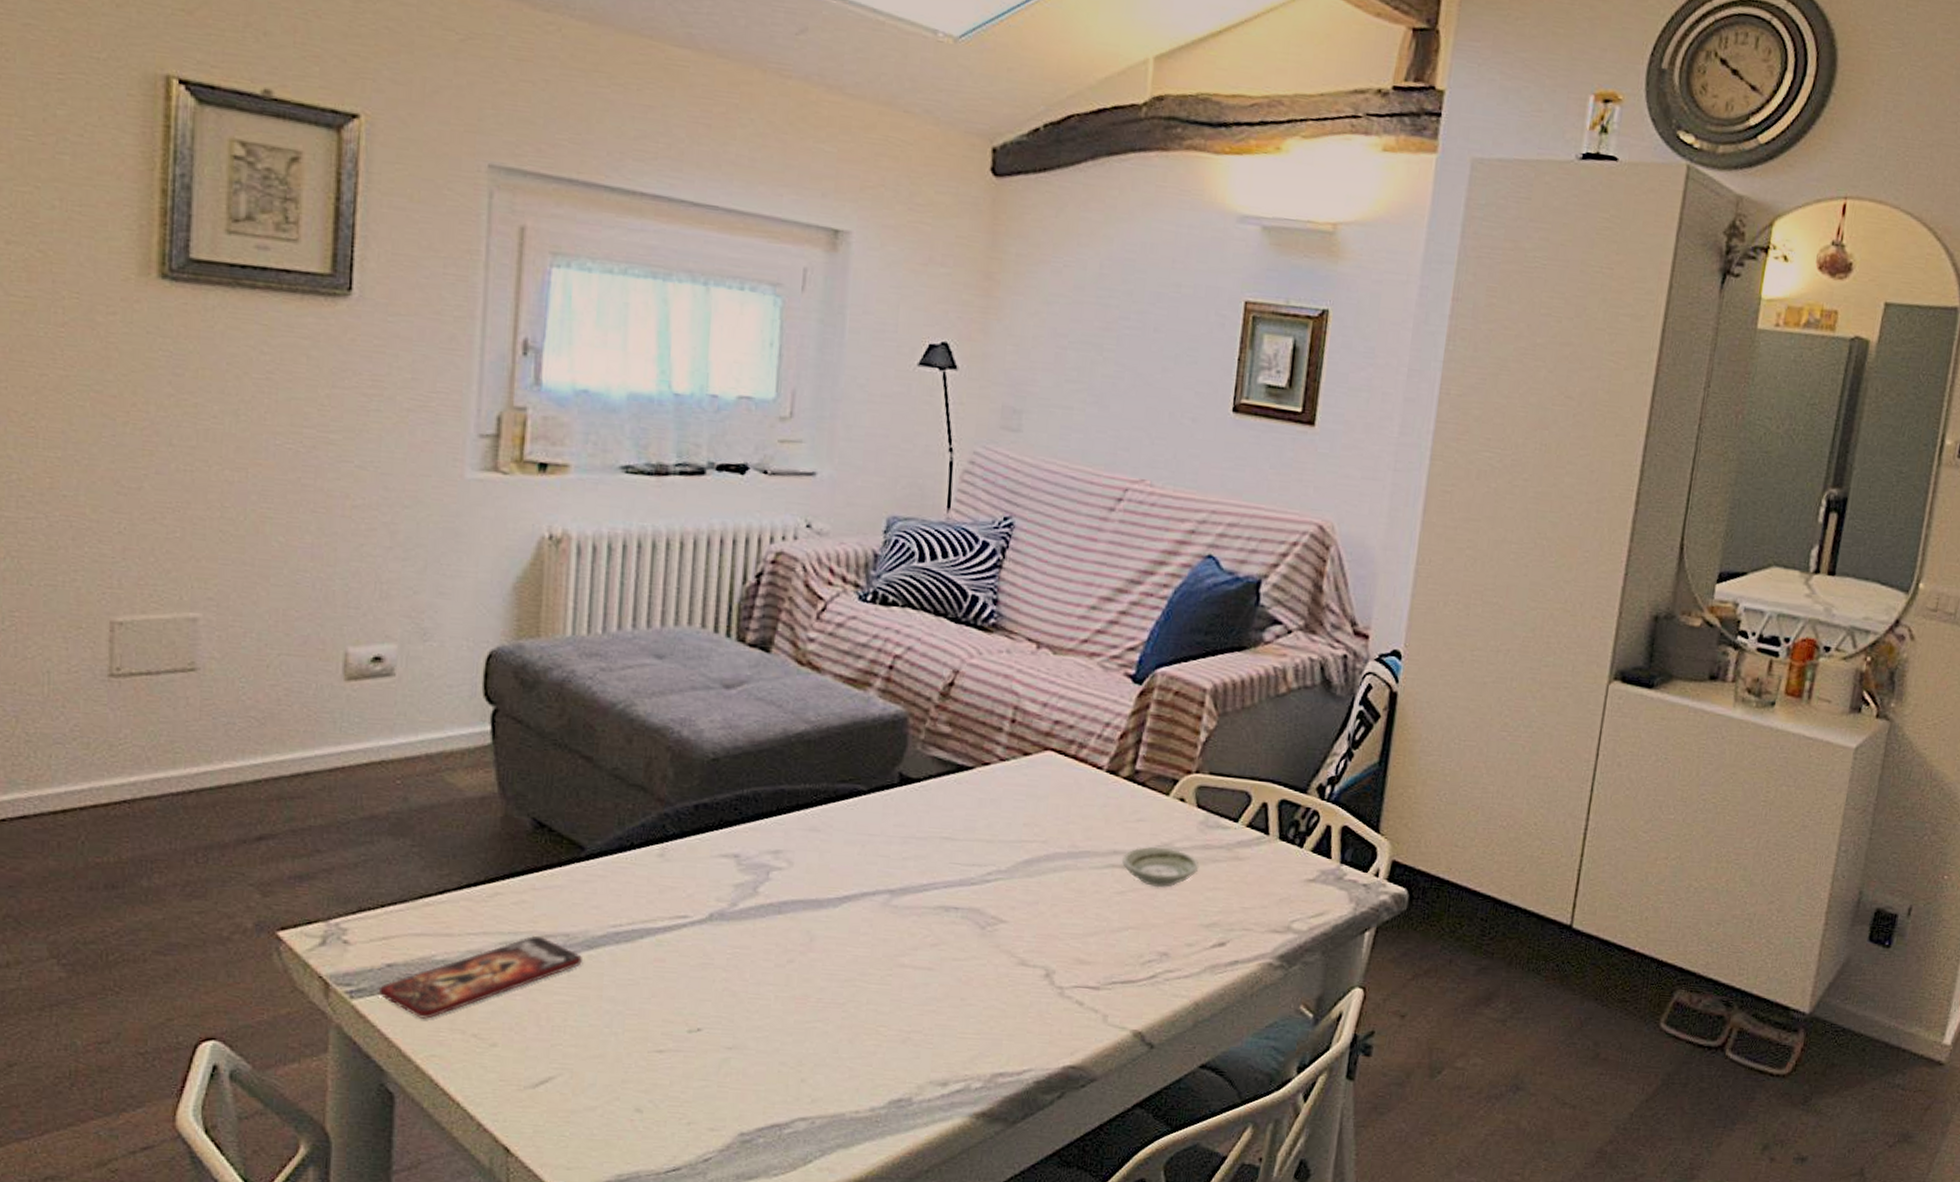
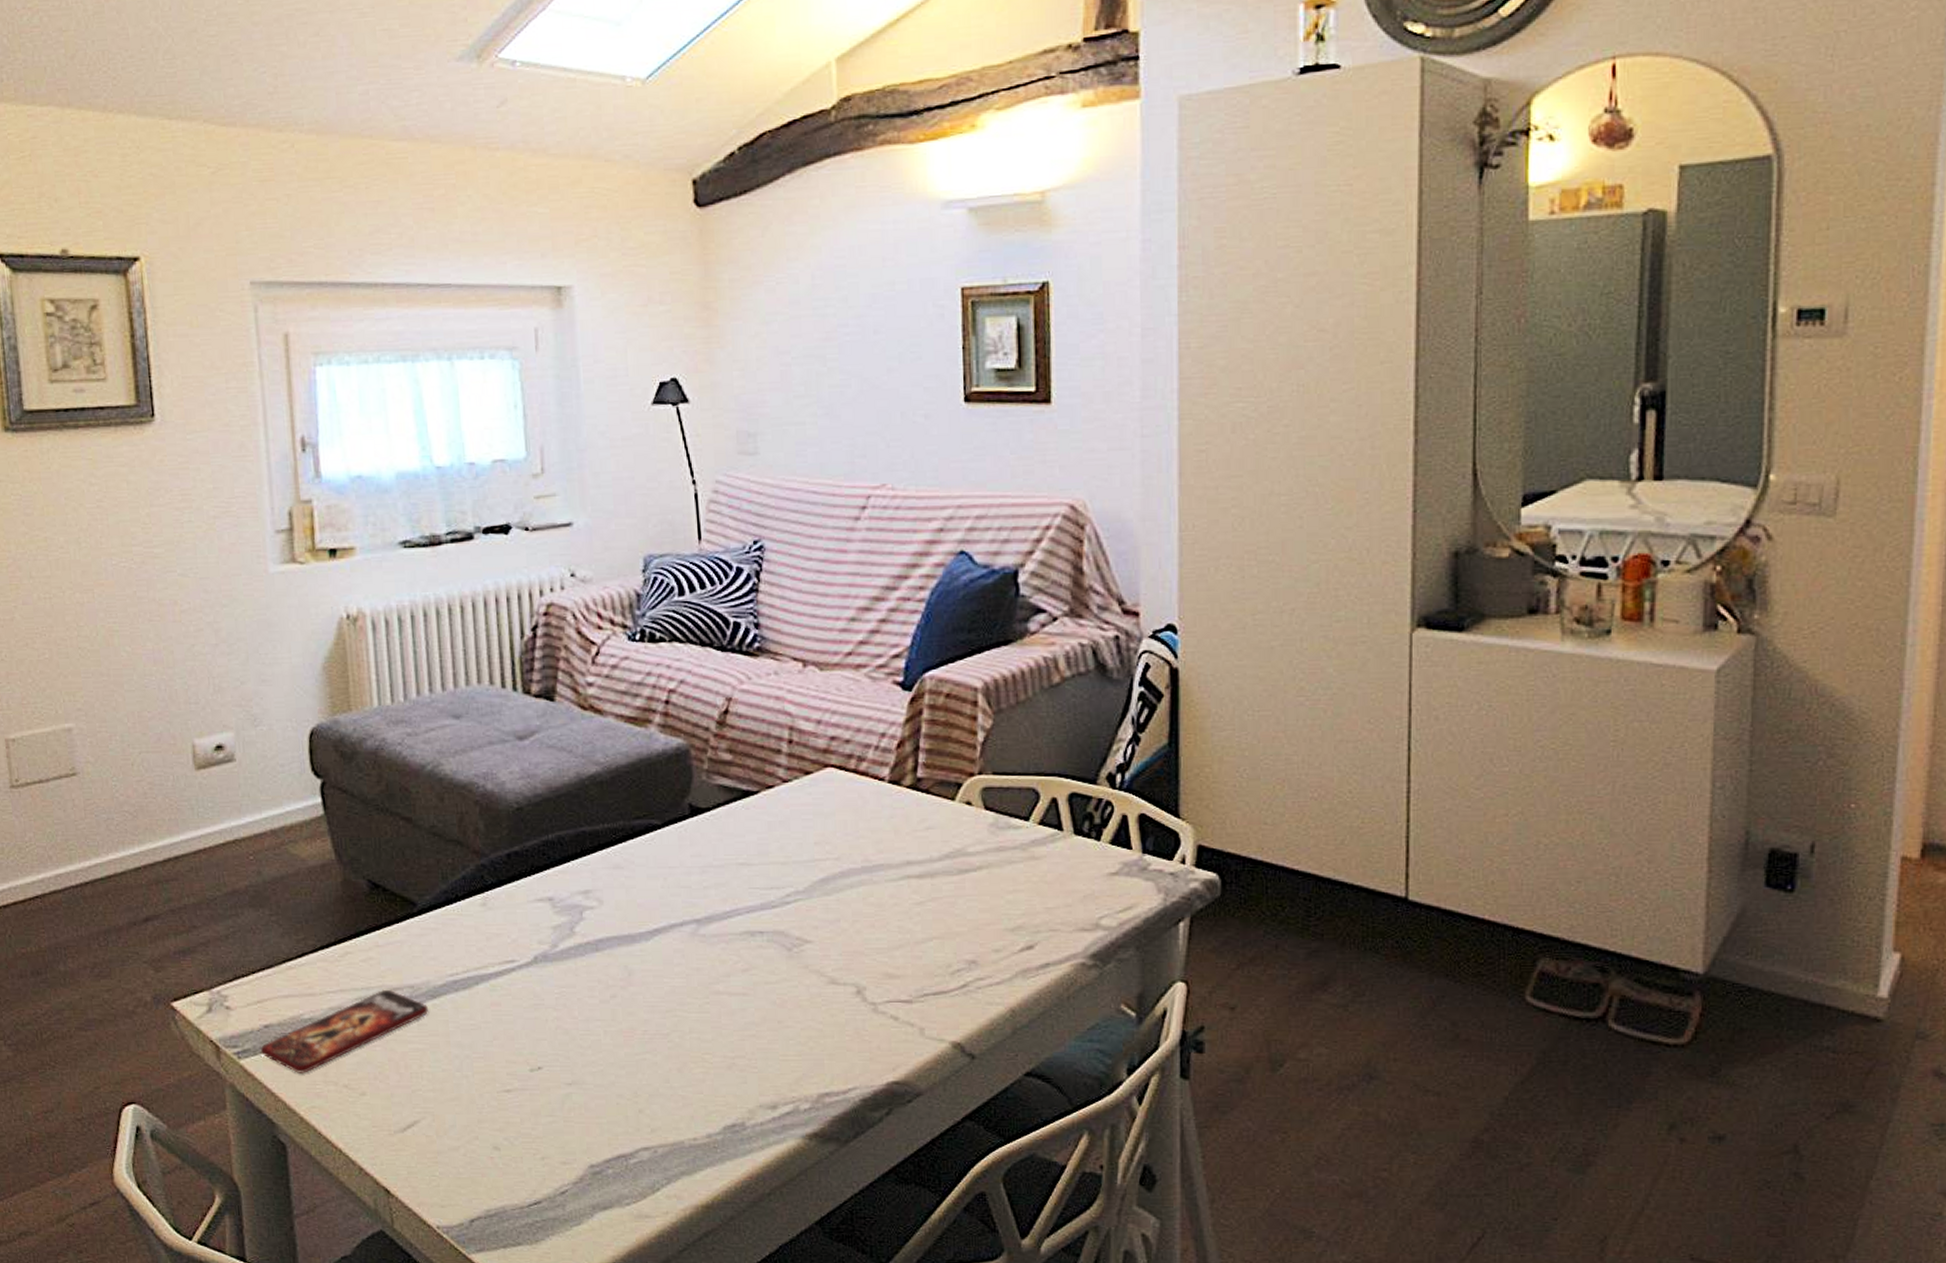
saucer: present [1122,846,1200,888] -> none [917,853,996,895]

